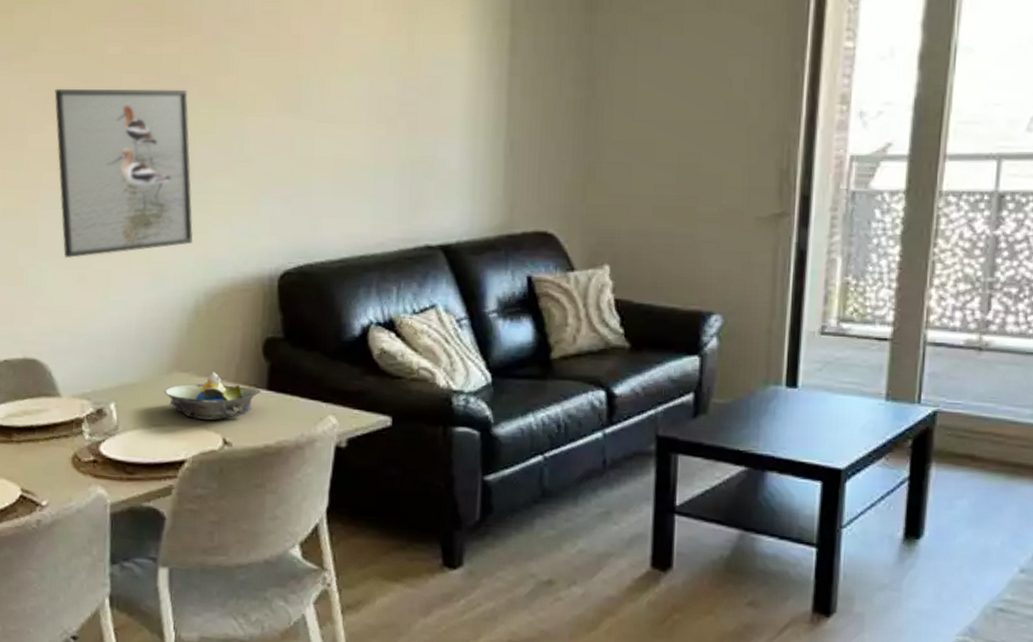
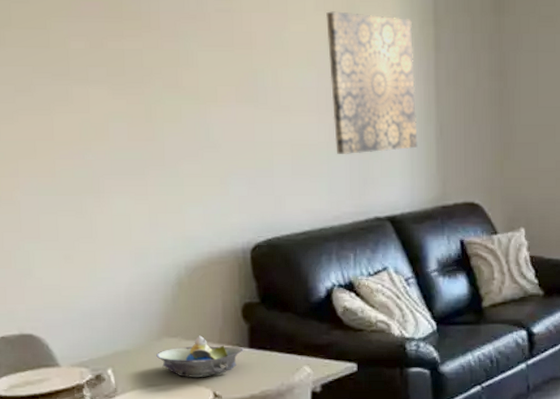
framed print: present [54,89,194,258] -> none [22,82,170,240]
wall art: none [384,12,485,173] -> present [326,11,418,155]

